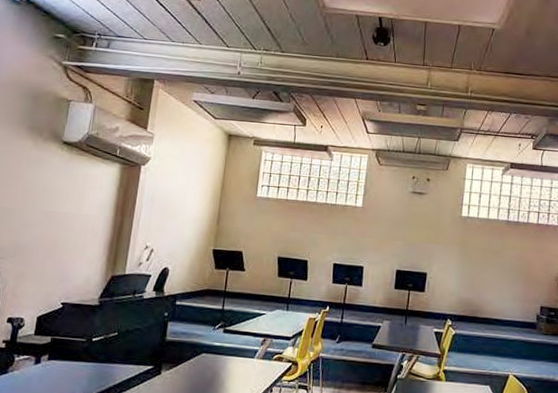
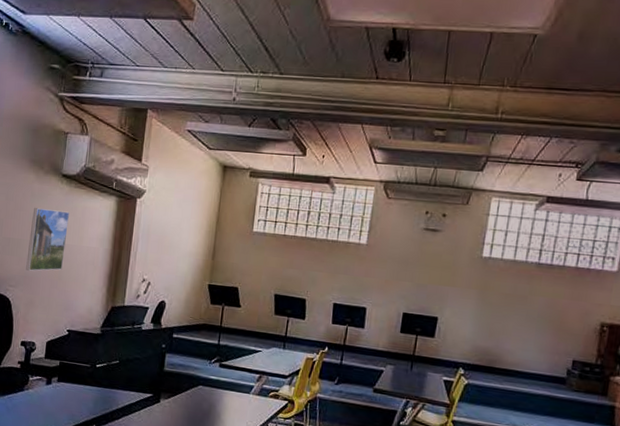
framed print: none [17,174,69,241] -> present [26,207,69,271]

